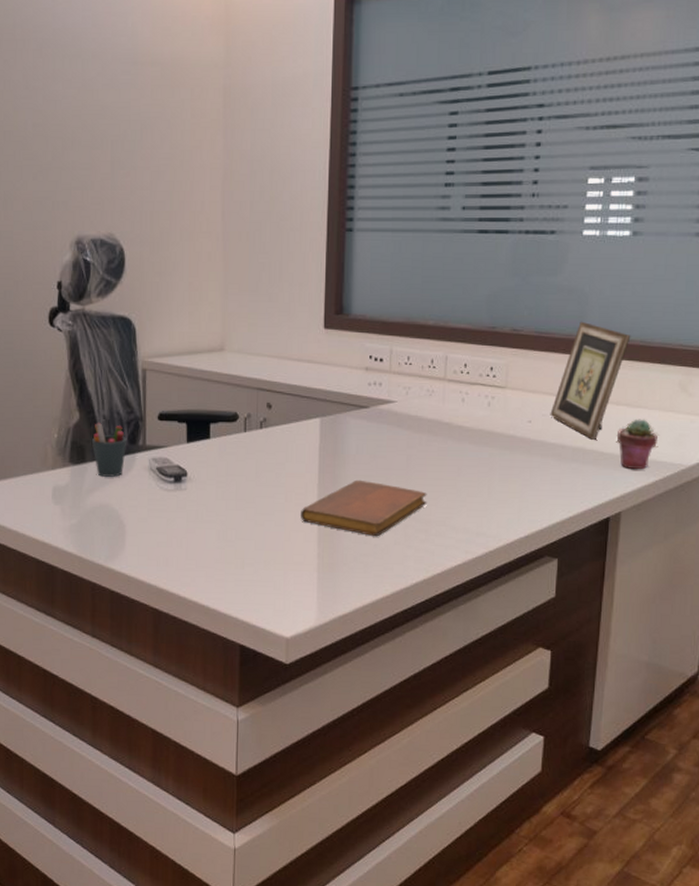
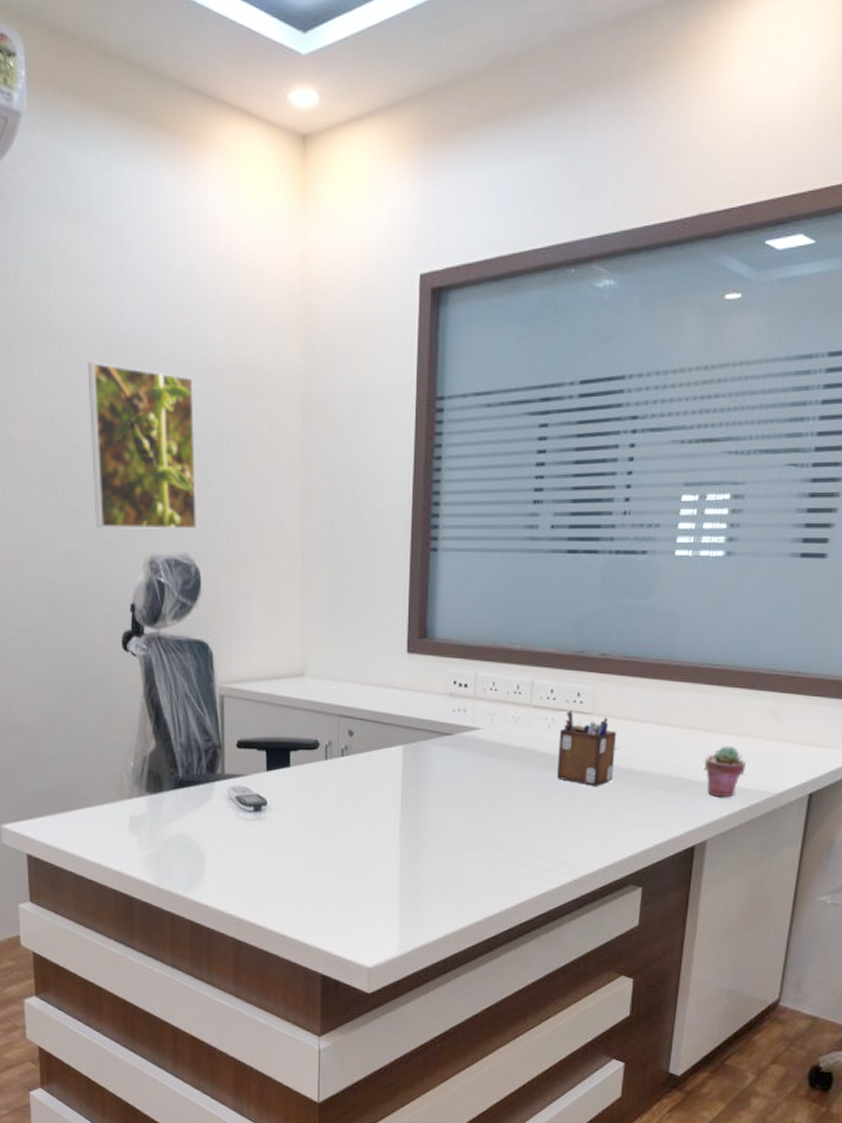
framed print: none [20,56,123,212] -> present [87,362,197,530]
pen holder: present [91,423,127,477] -> none [168,751,205,806]
notebook: present [301,479,427,537] -> none [383,808,511,866]
desk organizer: none [471,384,529,458] -> present [556,710,616,786]
picture frame: present [550,321,631,440] -> none [637,645,722,767]

